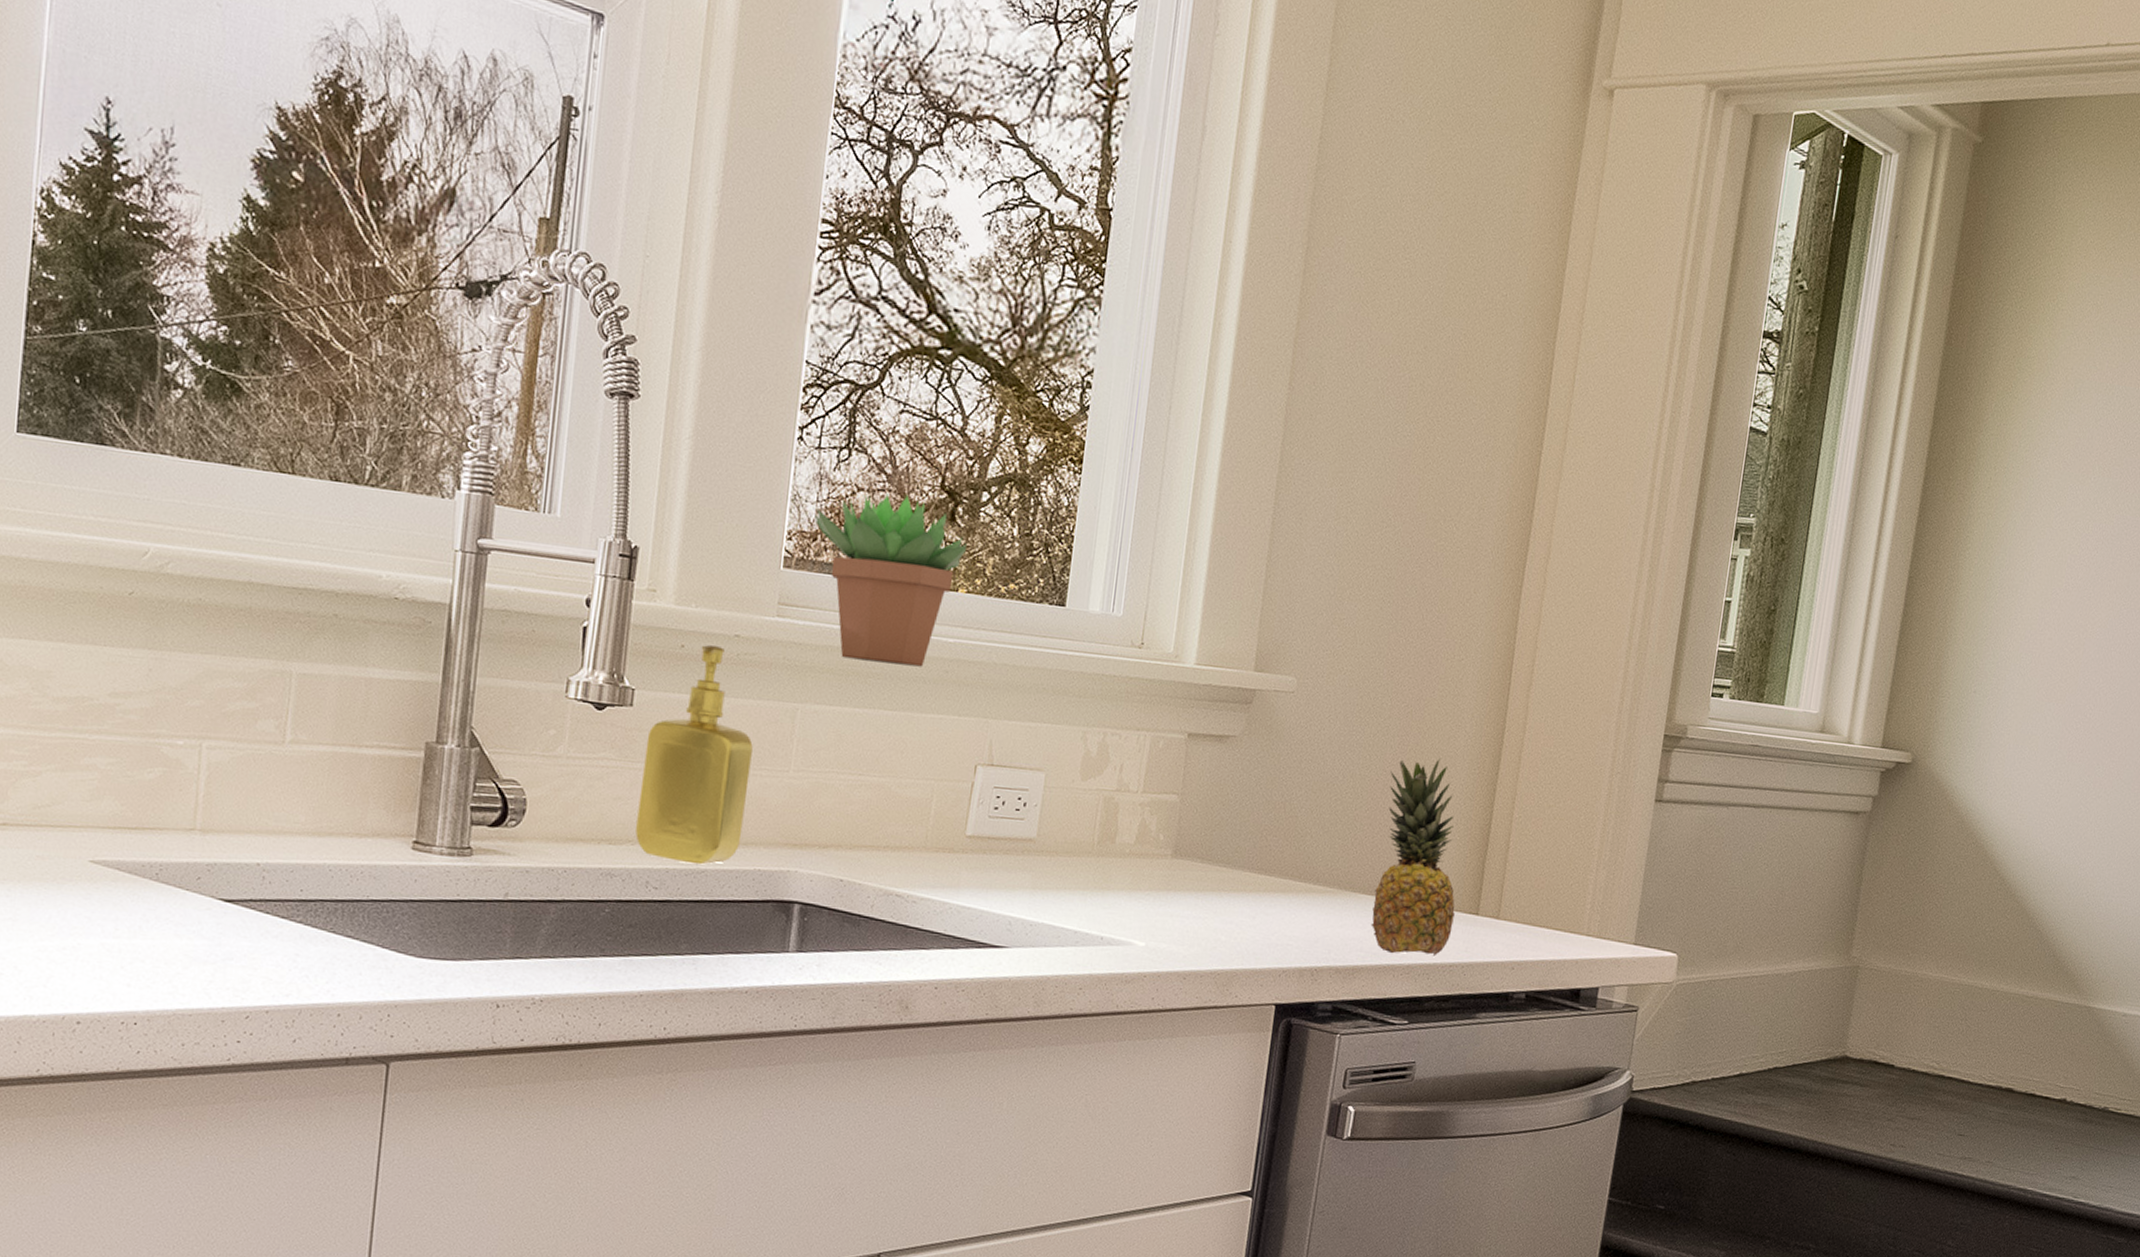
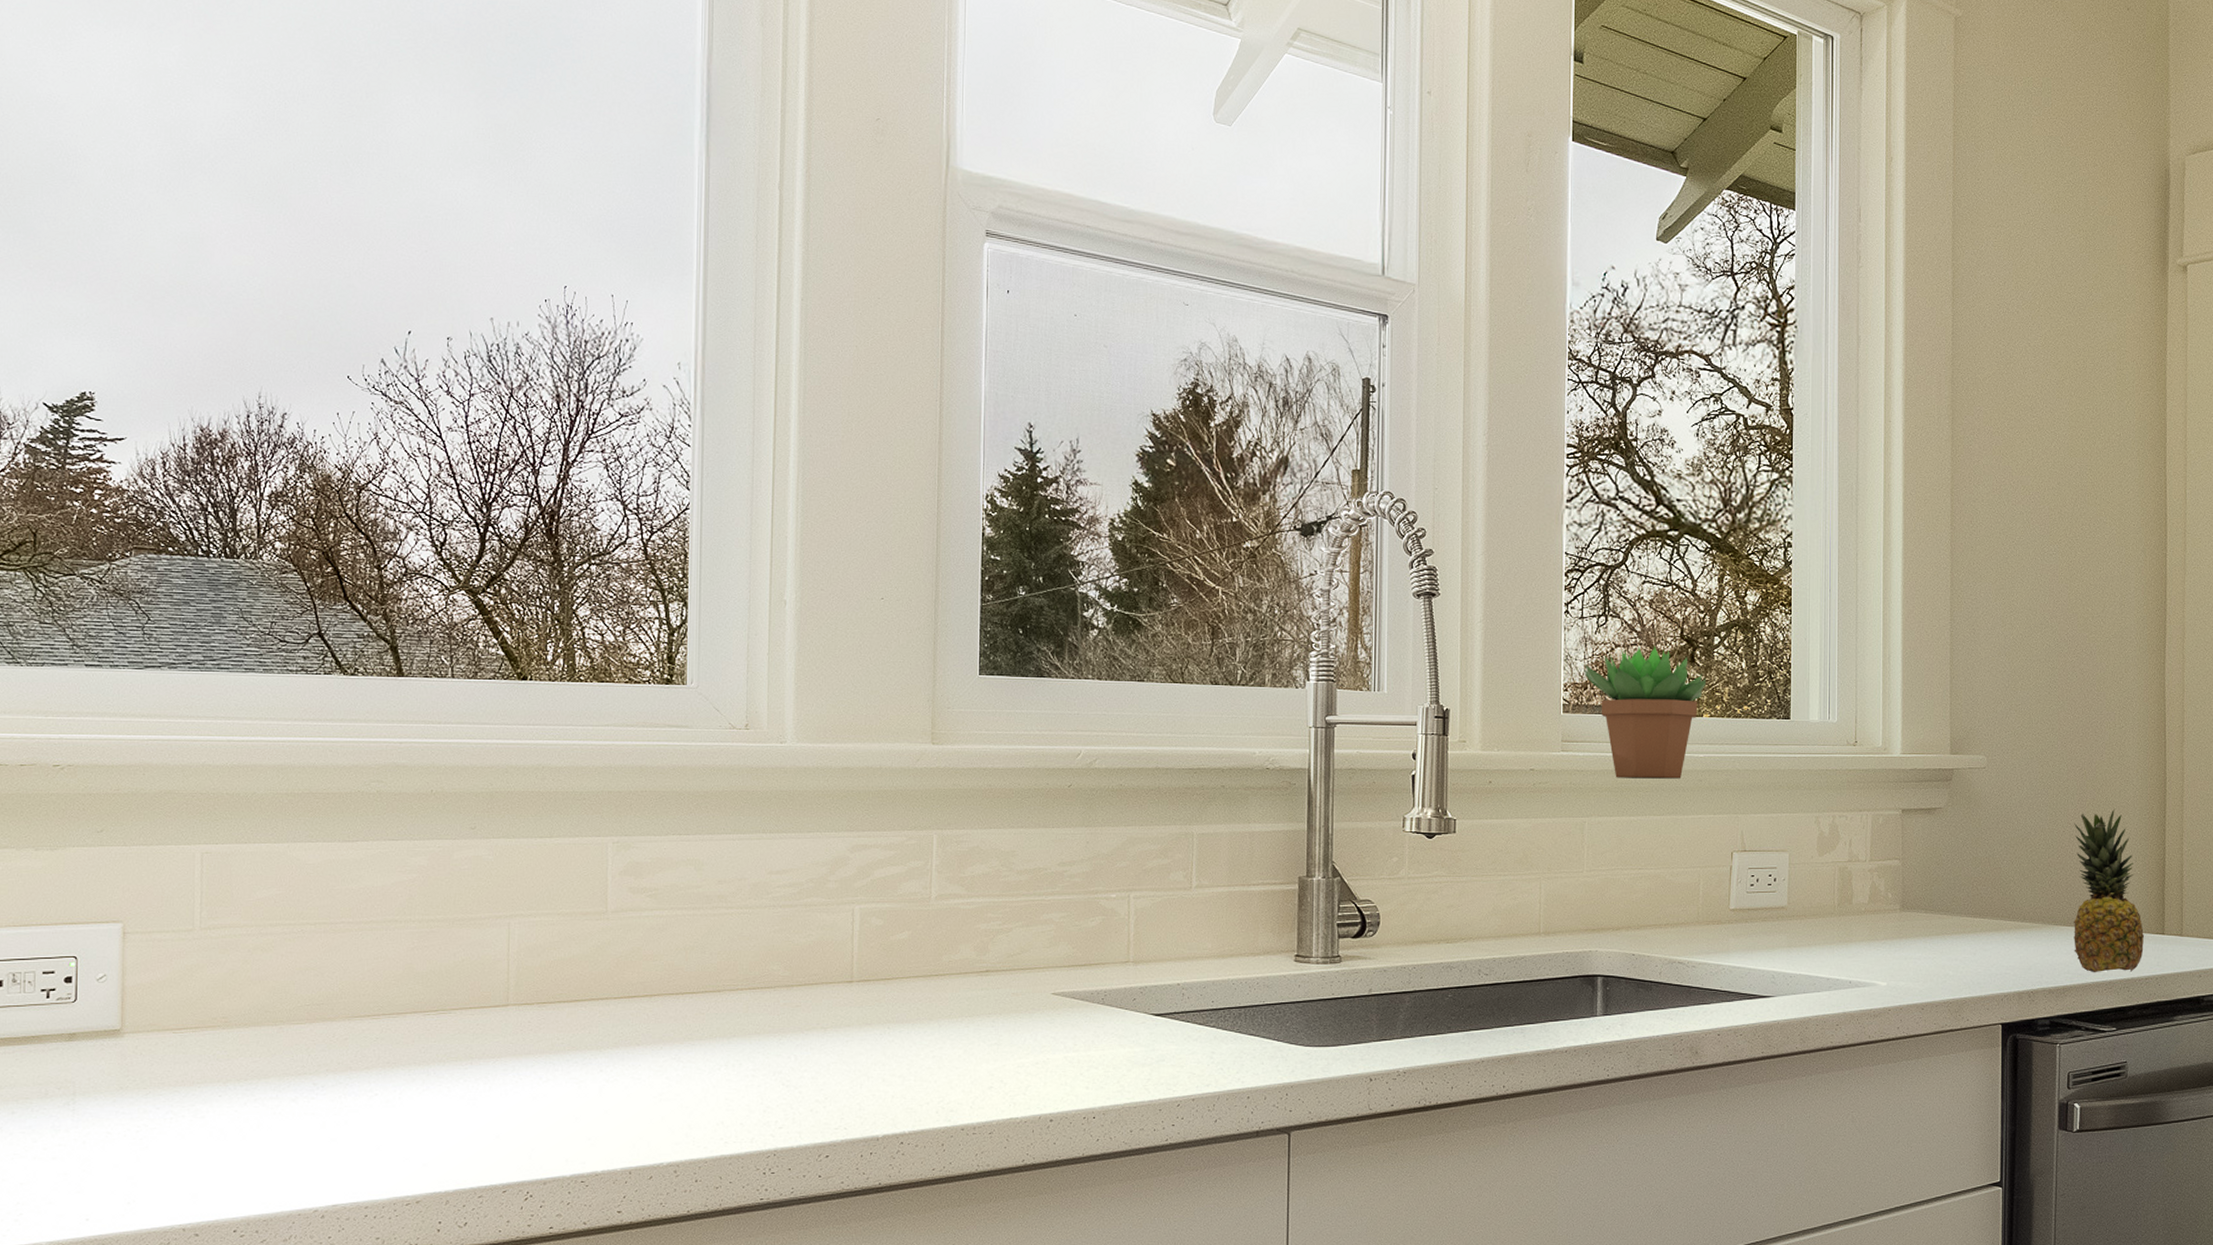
soap dispenser: present [635,645,753,865] -> none [1467,779,1552,953]

